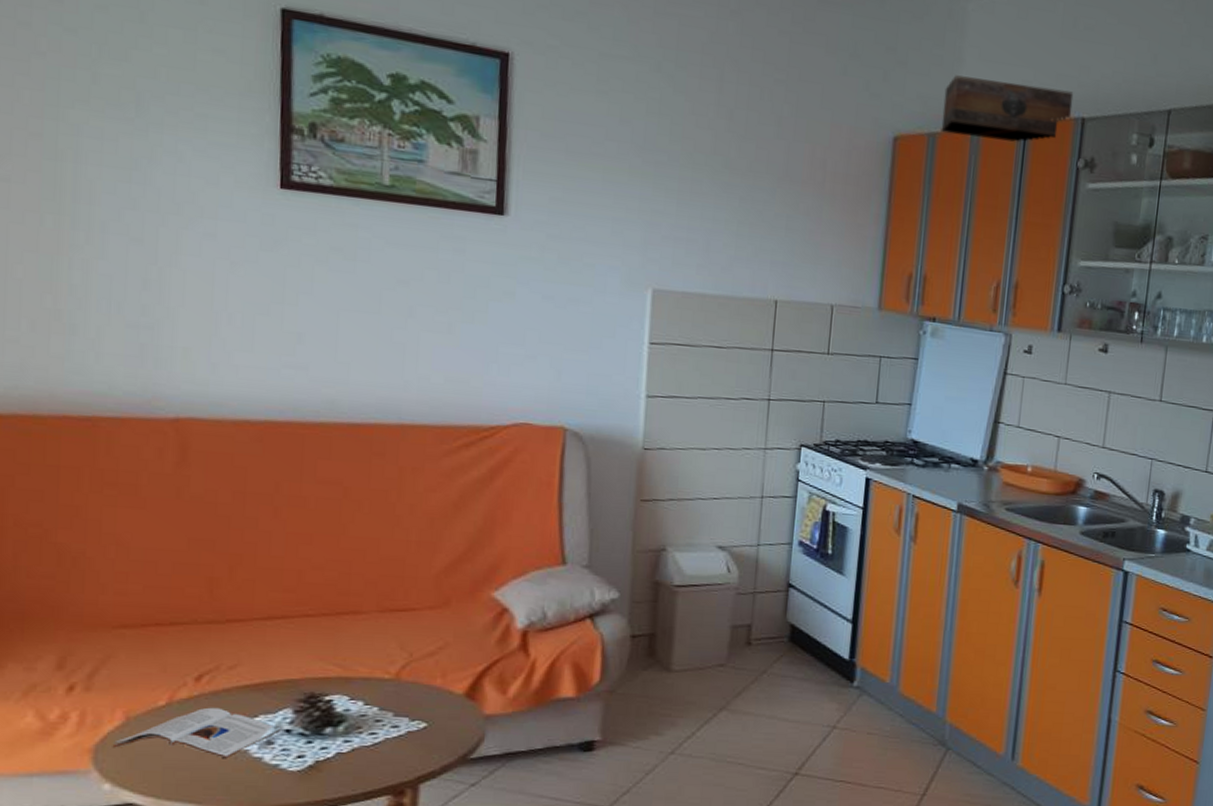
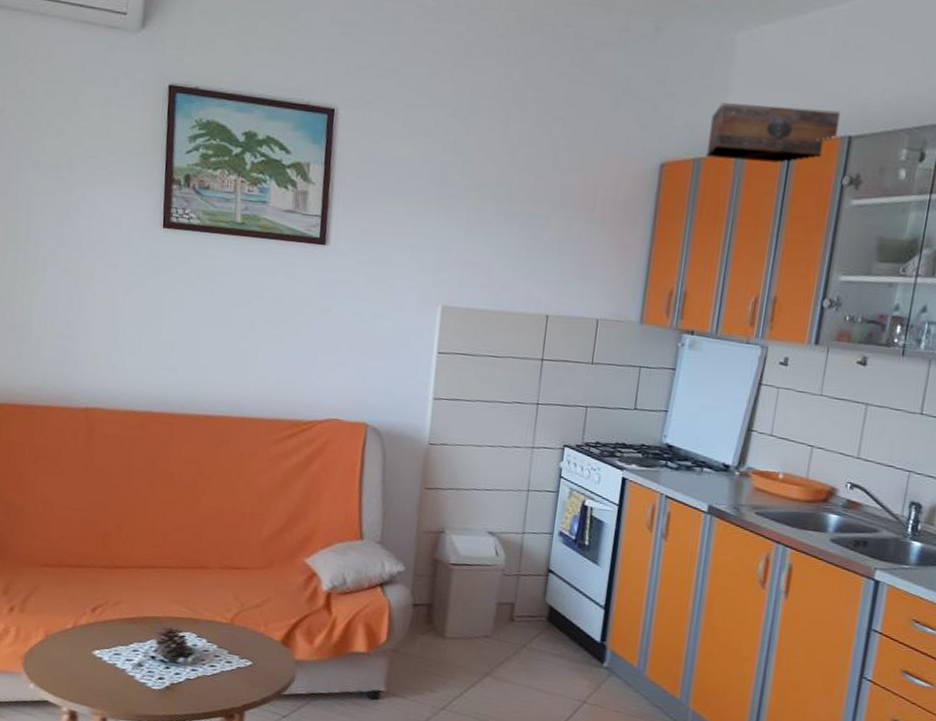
magazine: present [112,707,282,759] -> none [36,633,149,674]

